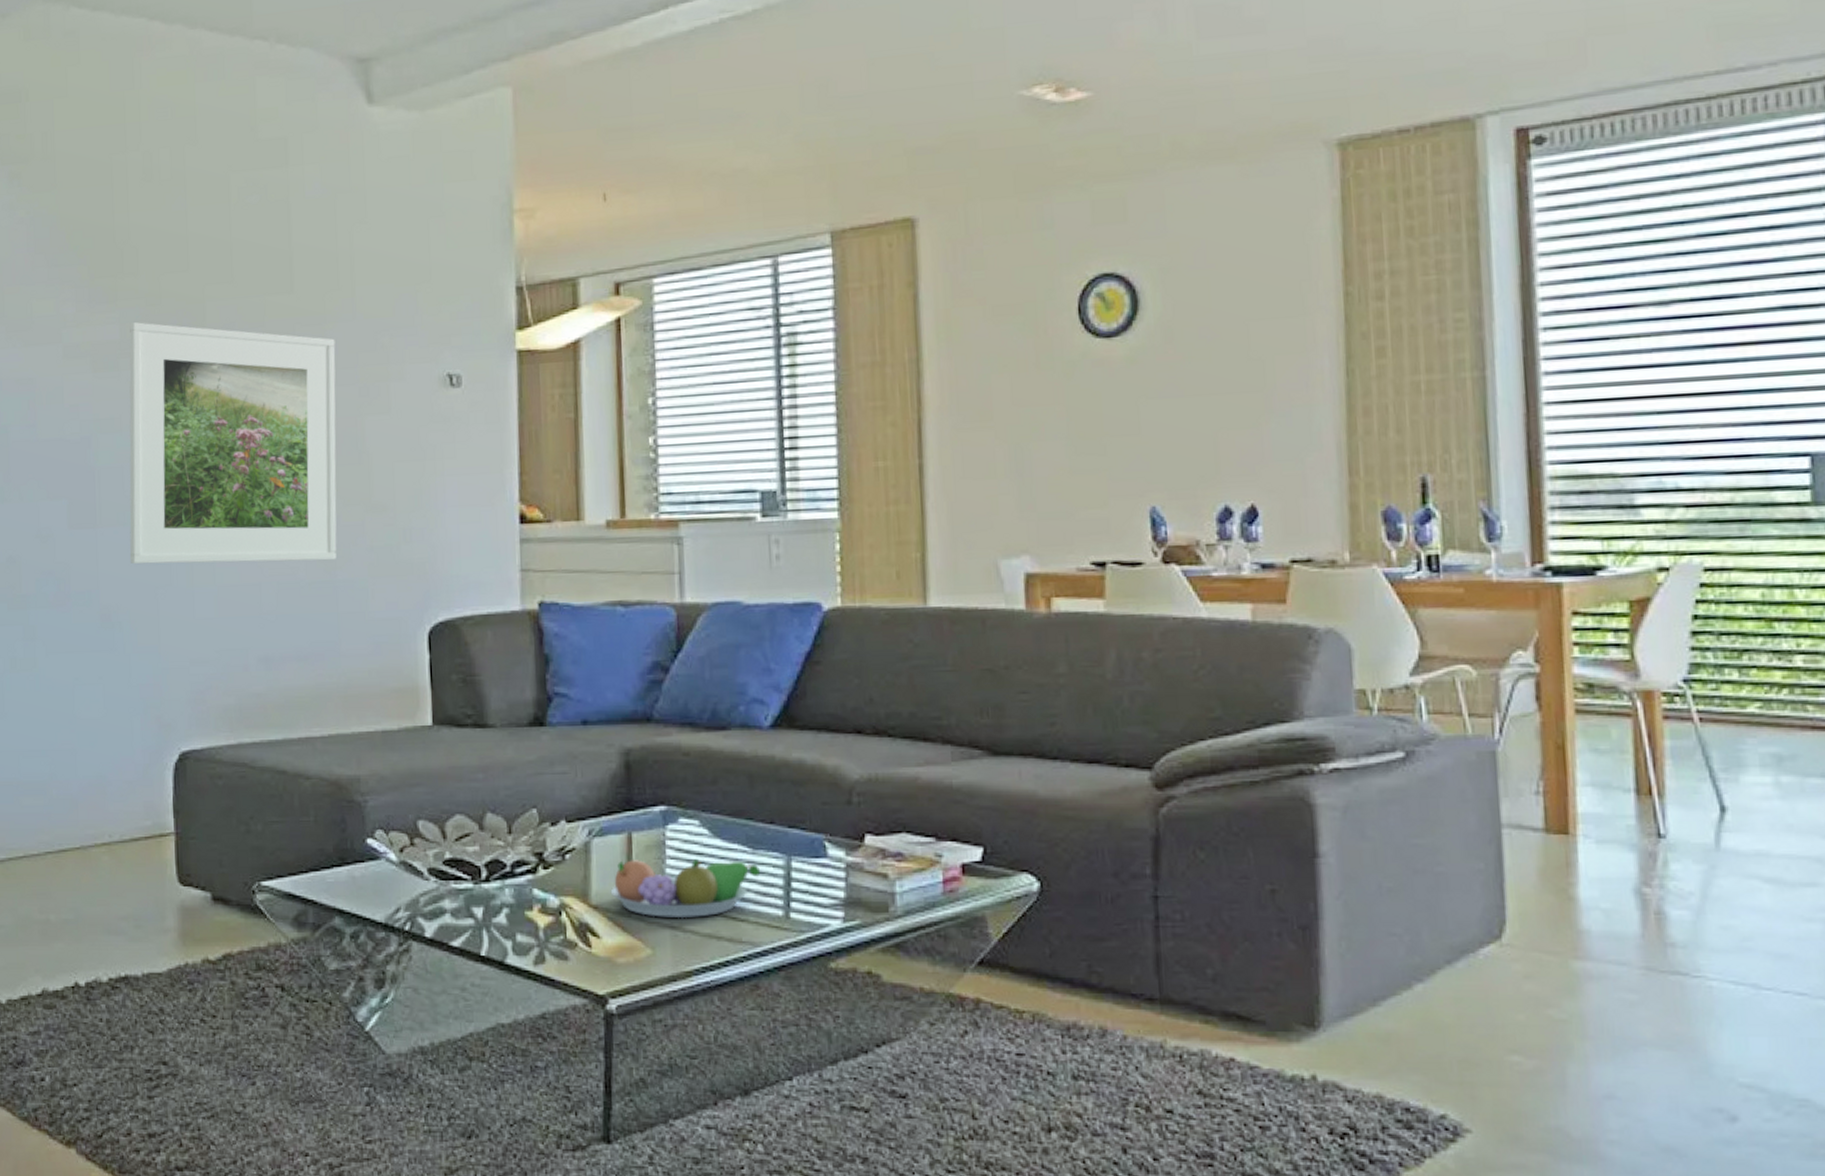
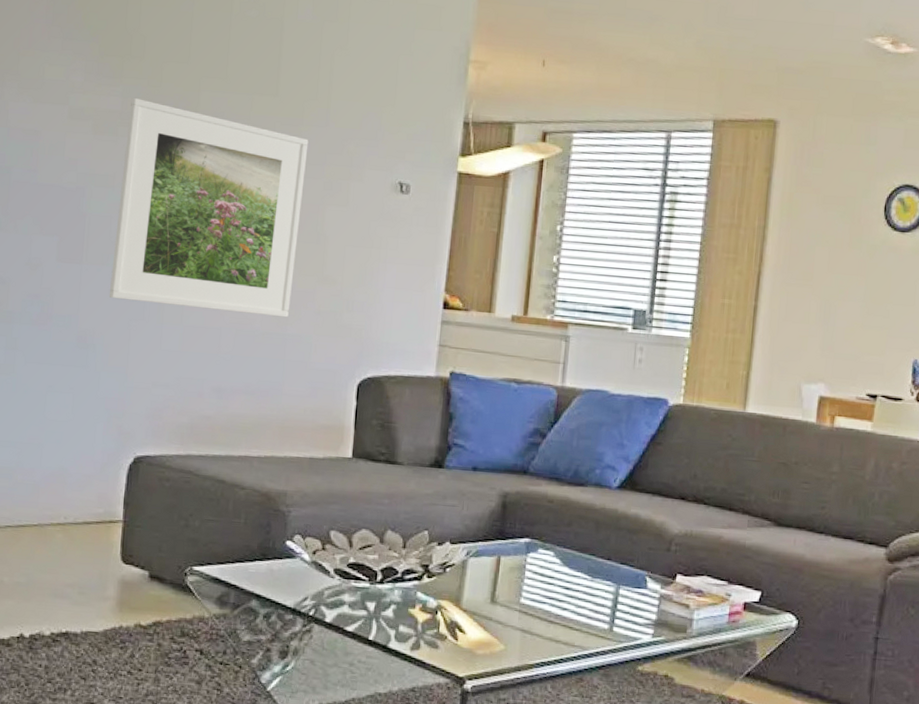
fruit bowl: present [610,859,760,919] -> none [478,576,595,625]

